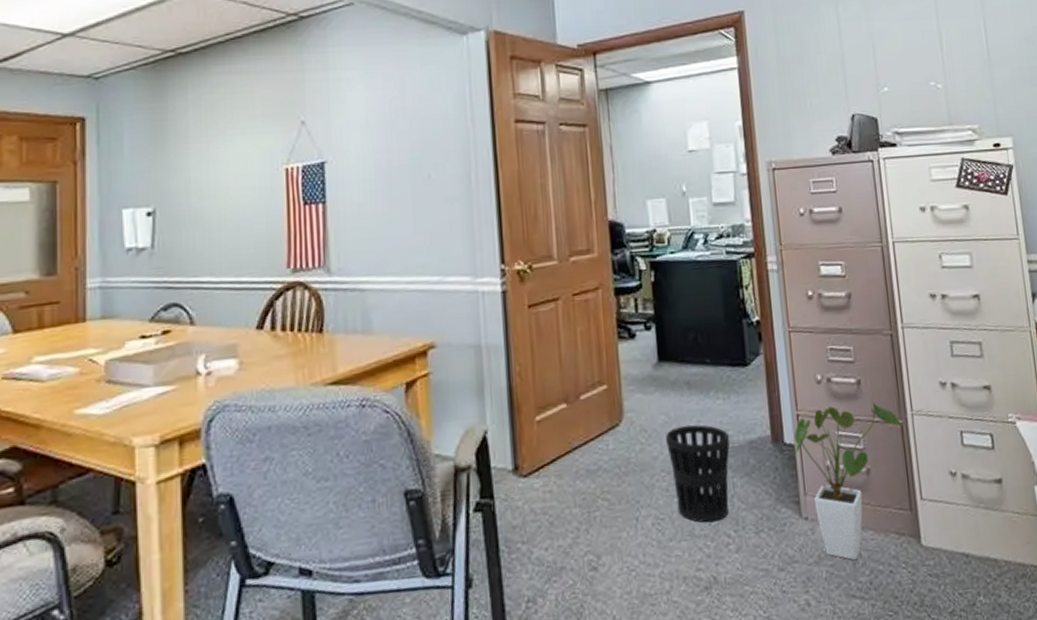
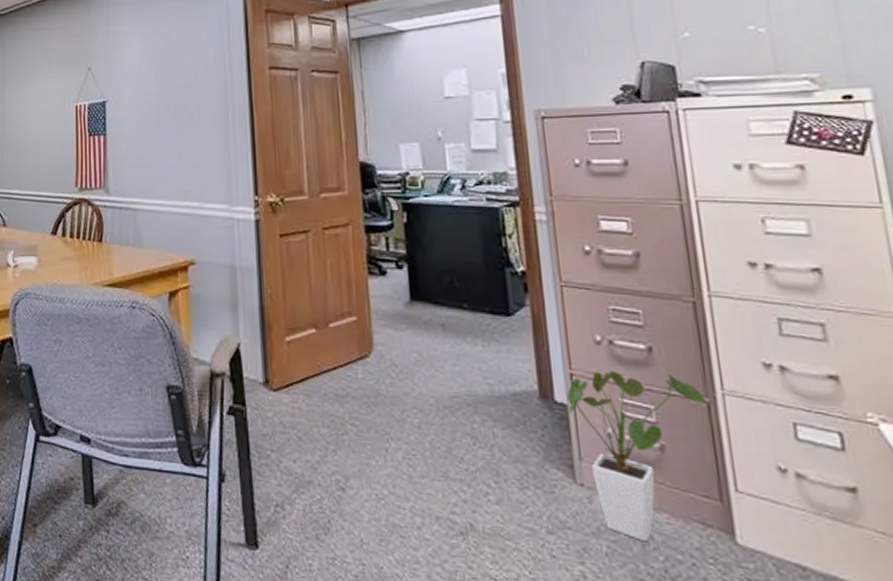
wastebasket: present [666,424,731,523] -> none [418,367,491,469]

